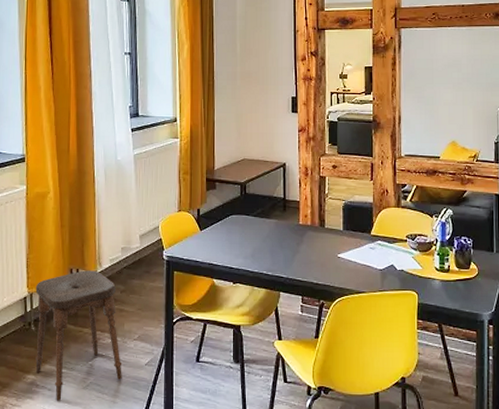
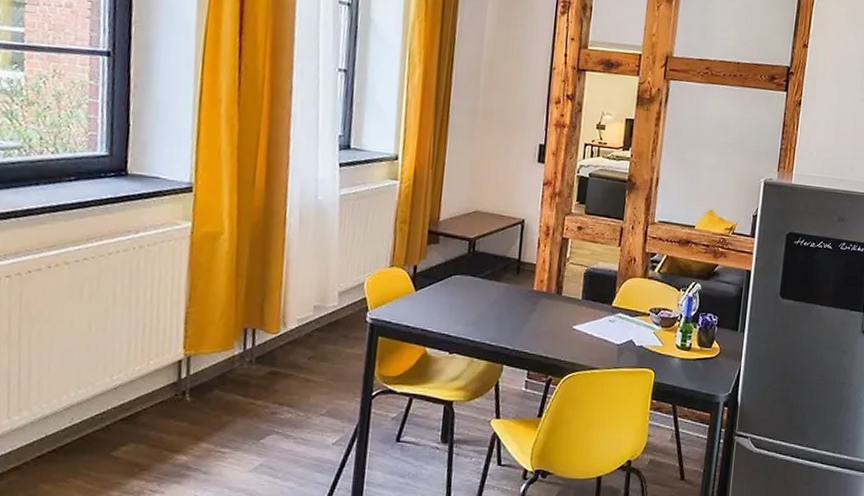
stool: present [35,270,122,401] -> none [187,330,304,486]

